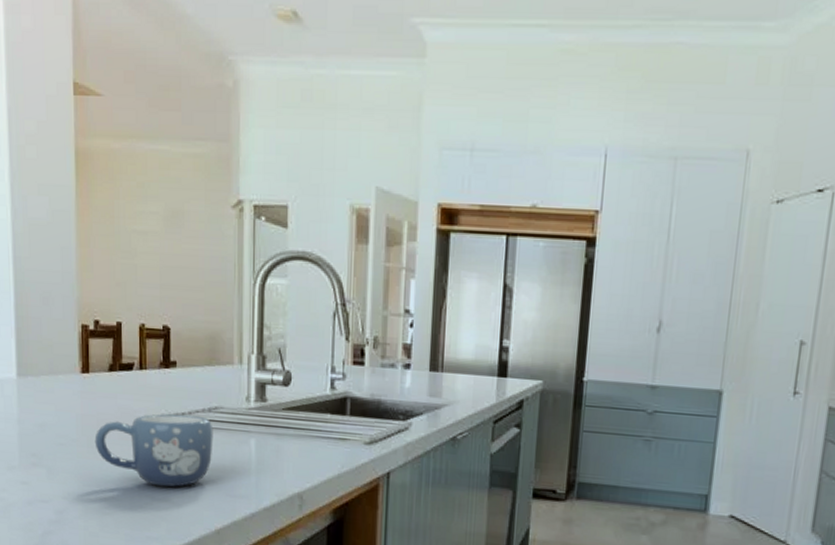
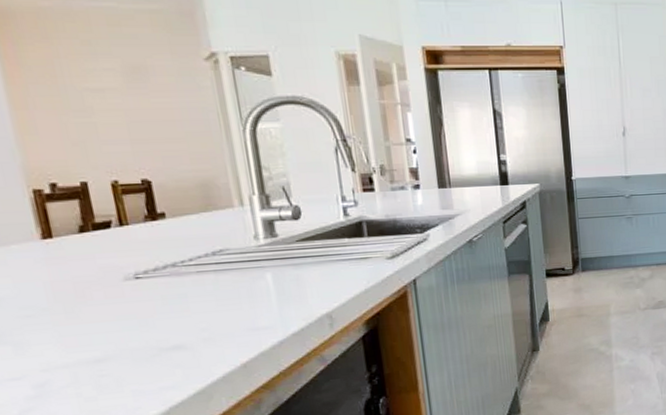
mug: present [94,414,213,487] -> none [73,260,225,337]

